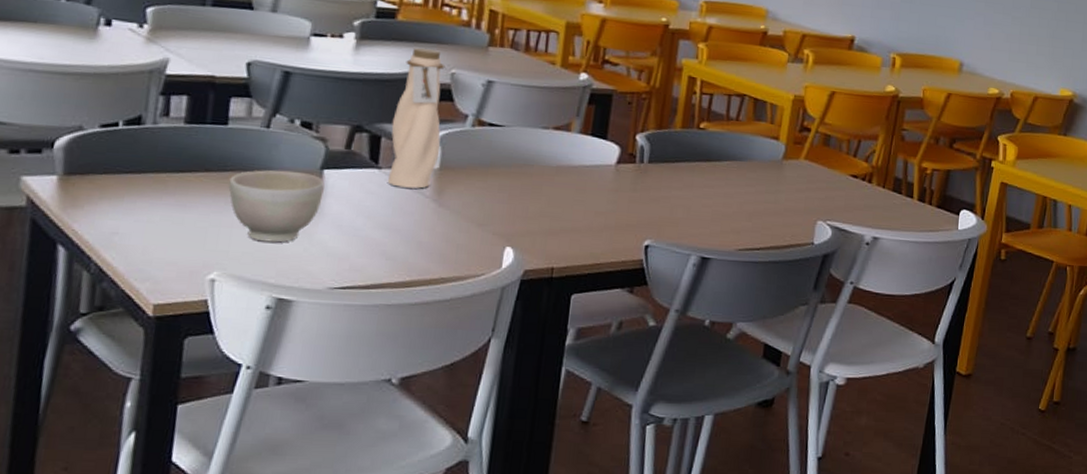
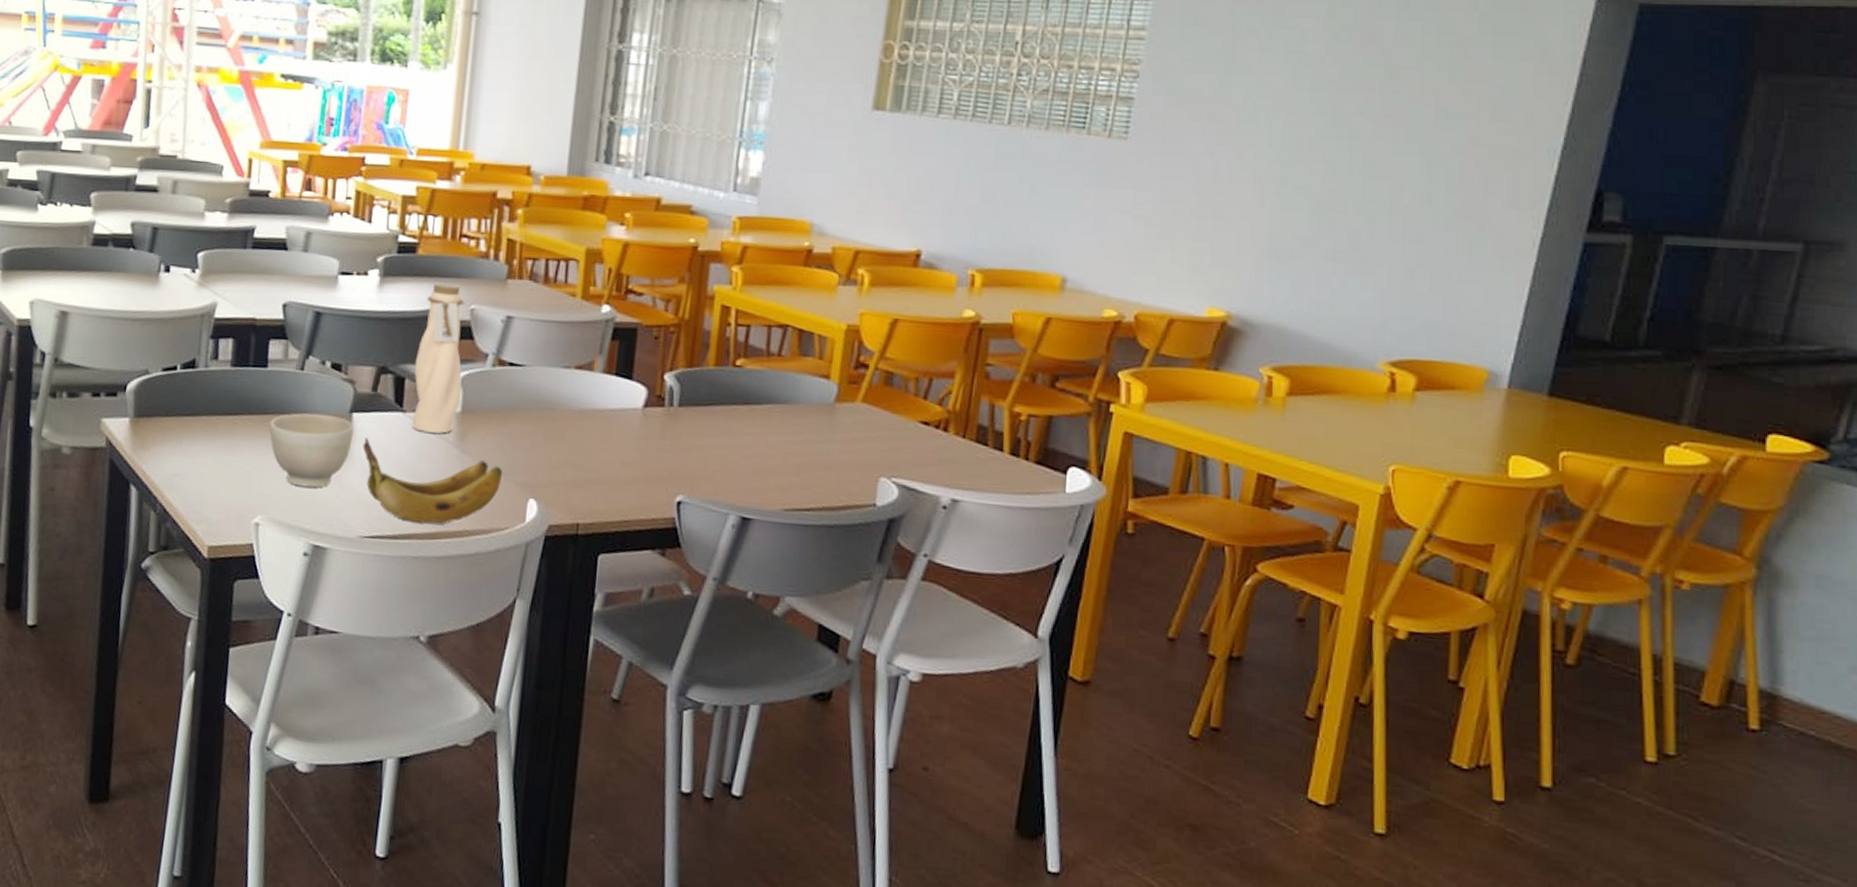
banana: none [334,193,480,273] -> present [362,438,502,523]

